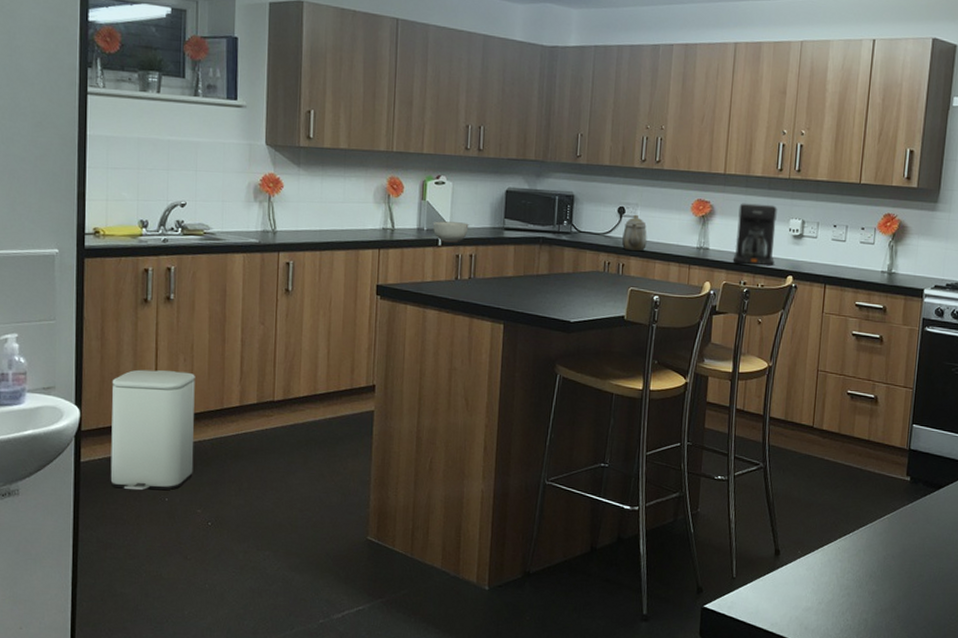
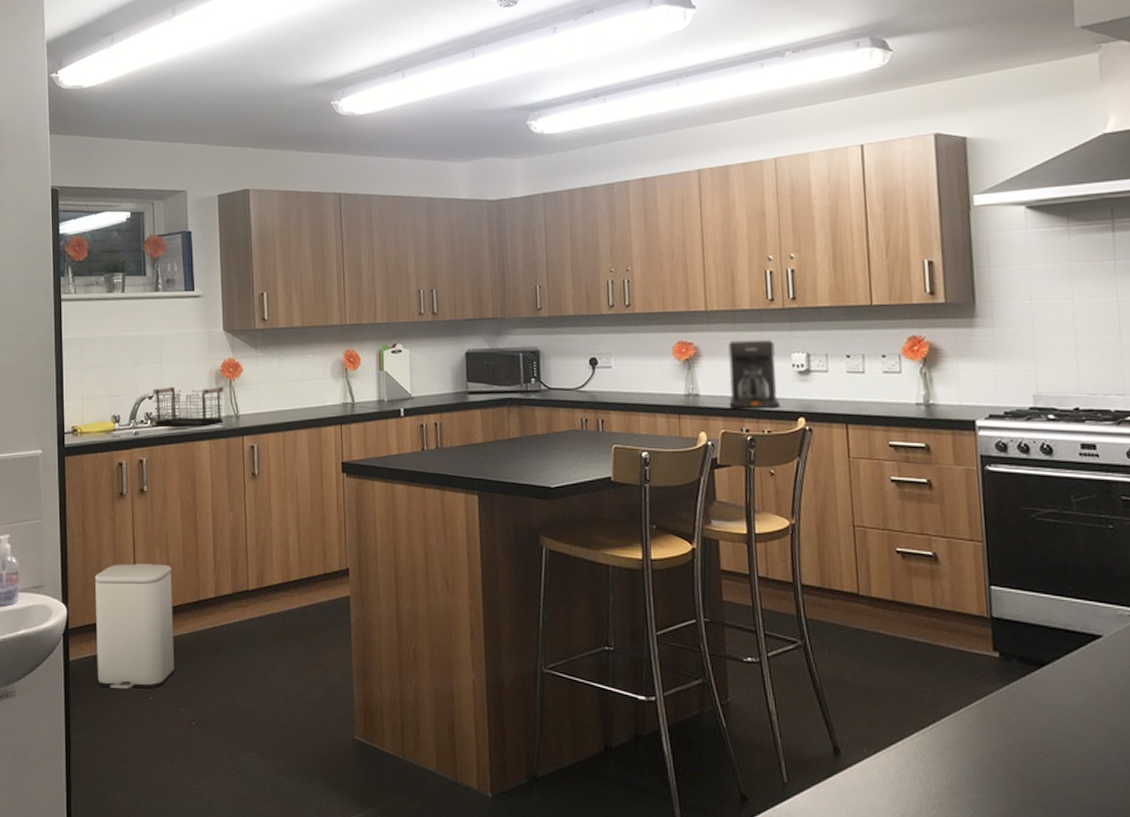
dish rack: none [185,196,262,240] -> present [153,386,223,428]
bowl: present [432,221,469,243] -> none [393,390,431,412]
teapot: present [622,214,647,252] -> none [598,364,627,405]

